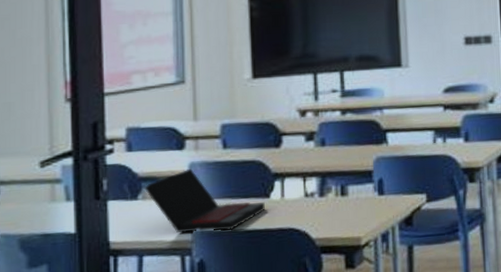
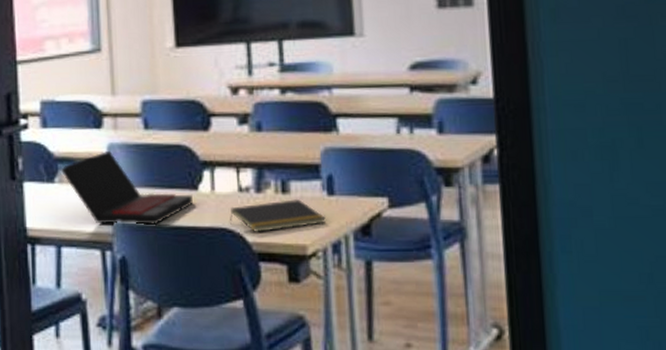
notepad: none [297,199,377,230] -> present [230,198,326,232]

